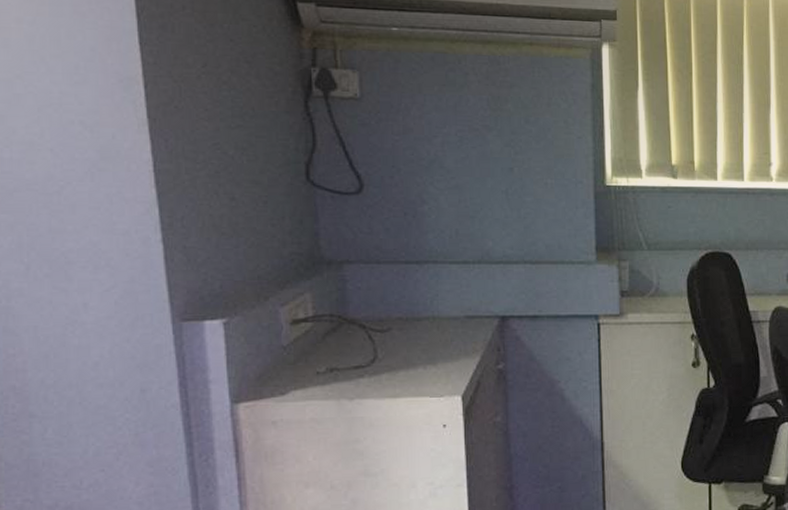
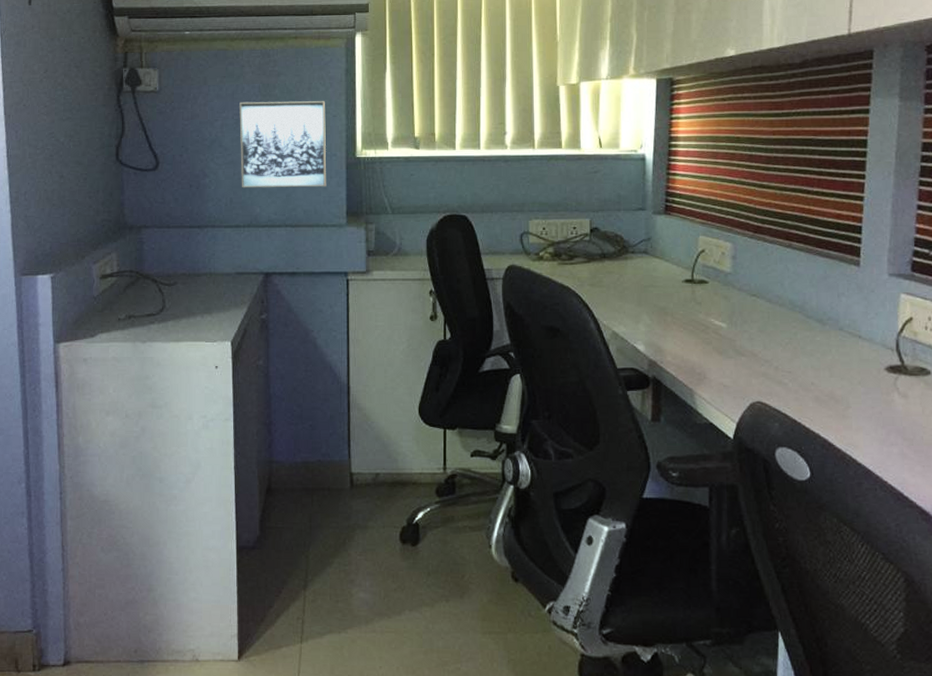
wall art: none [464,116,572,219] -> present [239,101,327,188]

